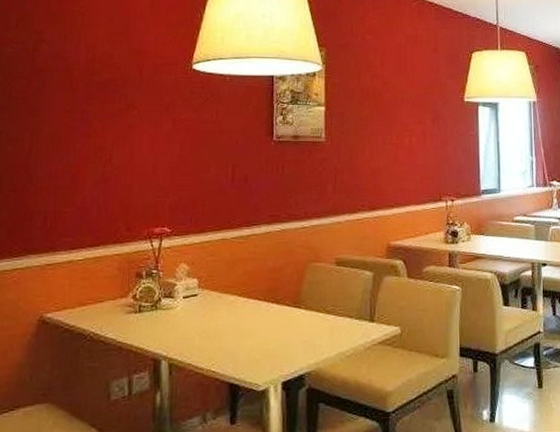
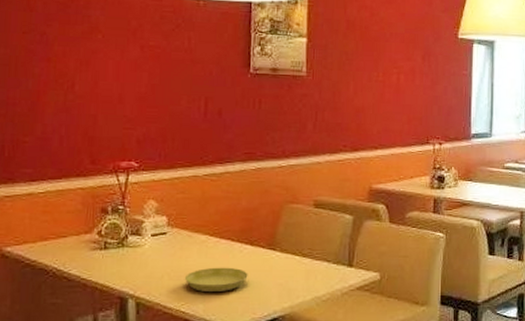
saucer: none [214,326,275,352] -> present [184,267,248,293]

